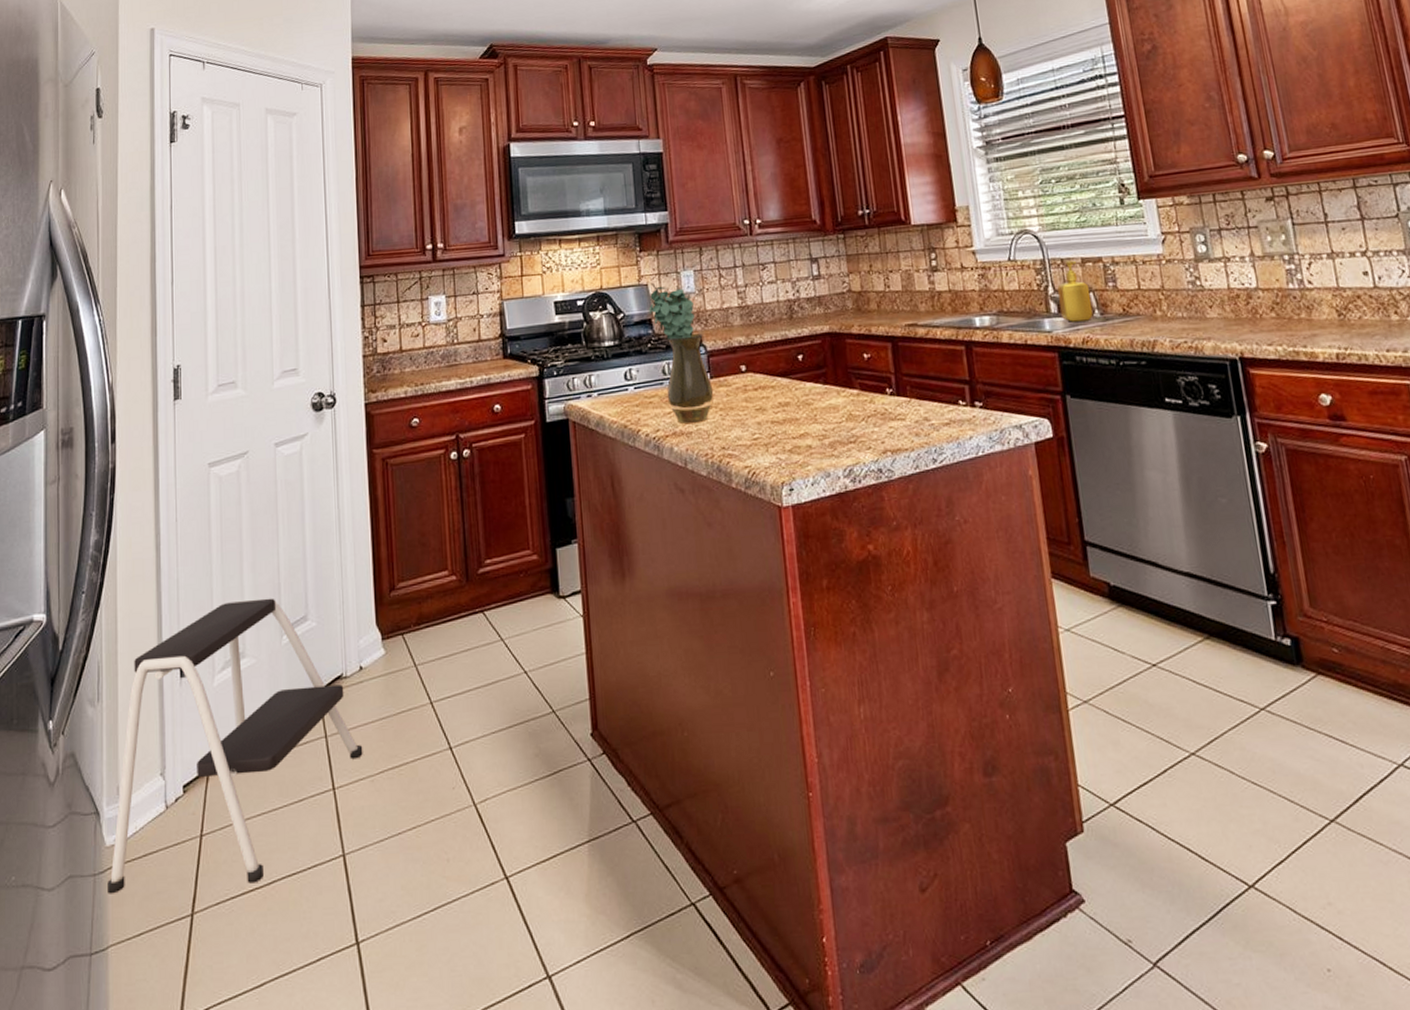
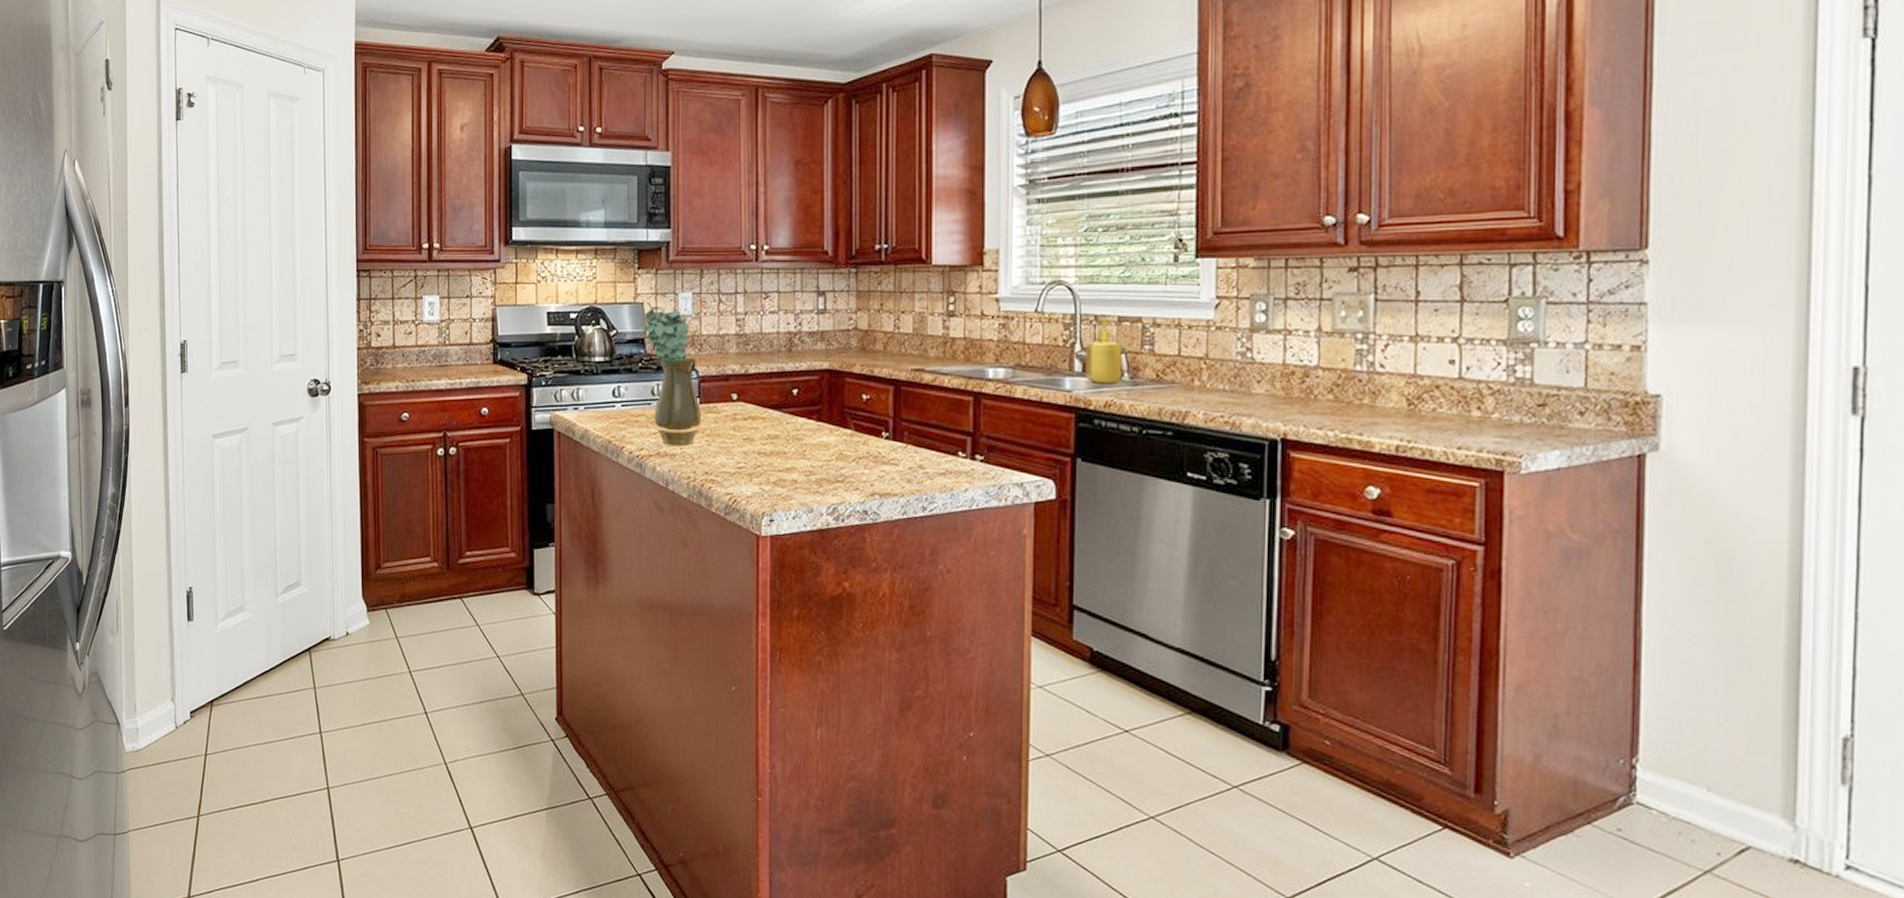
step stool: present [107,598,363,894] -> none [128,561,347,800]

